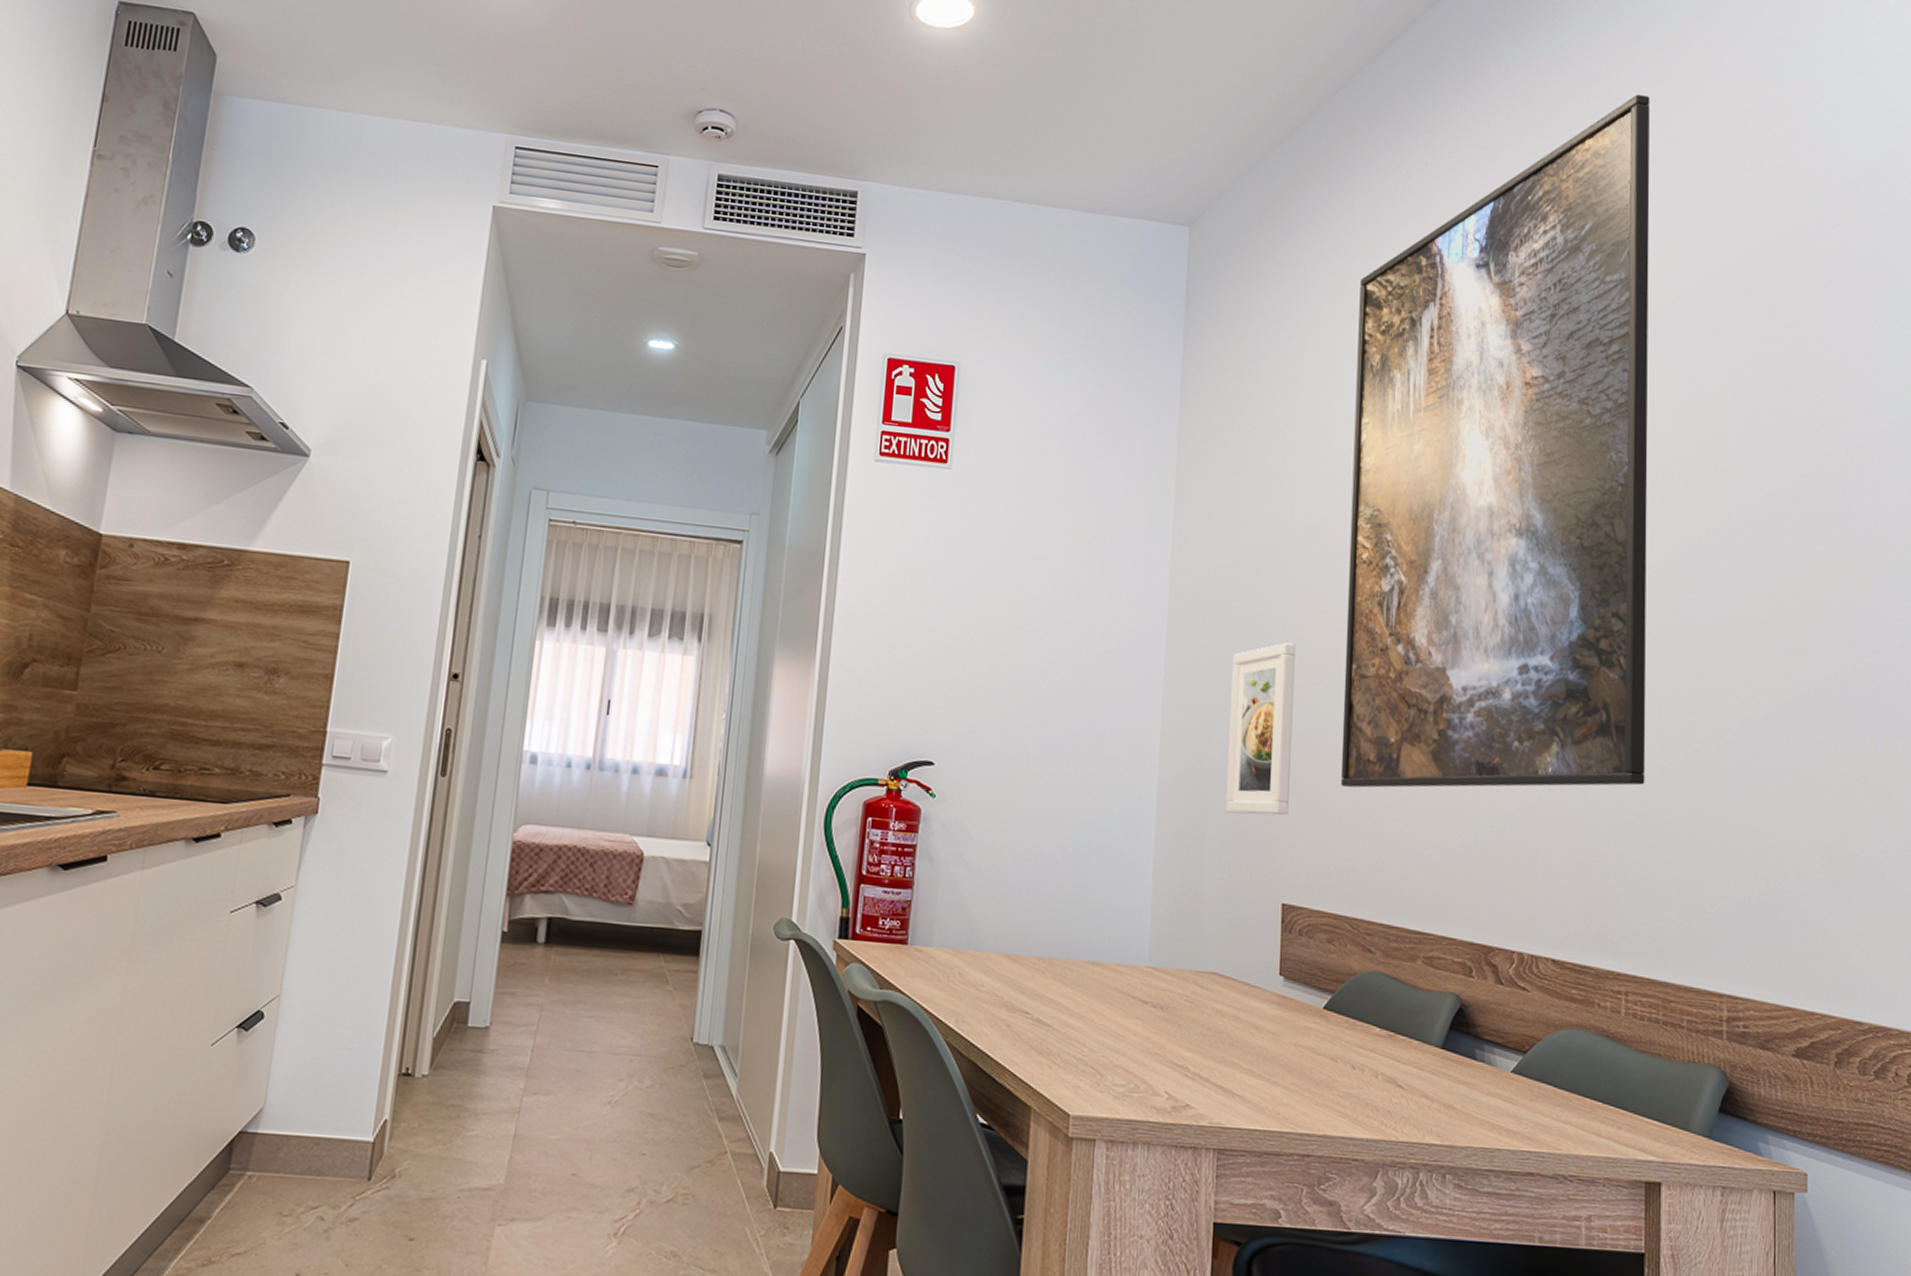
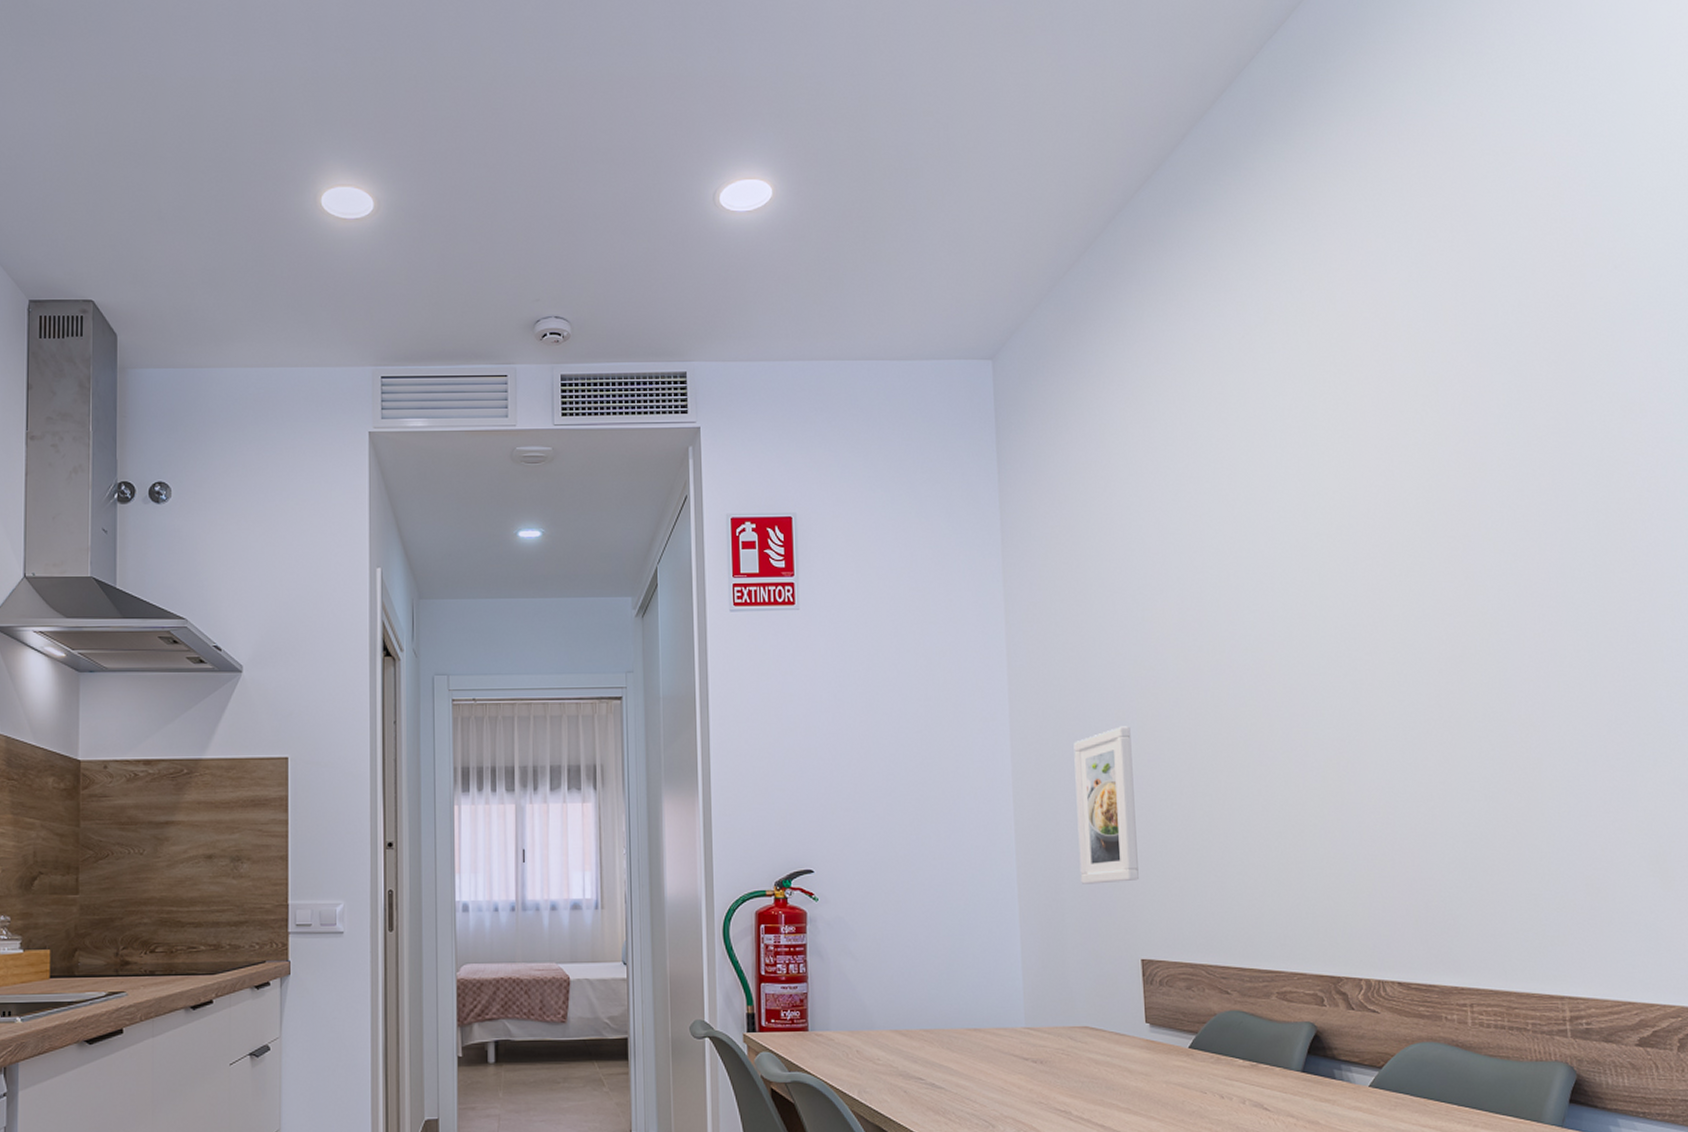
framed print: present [1340,94,1650,788] -> none [1157,172,1472,850]

